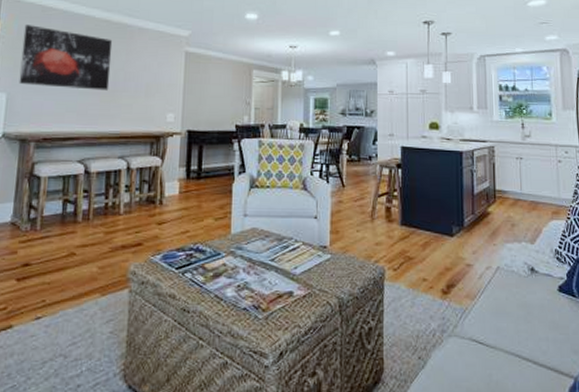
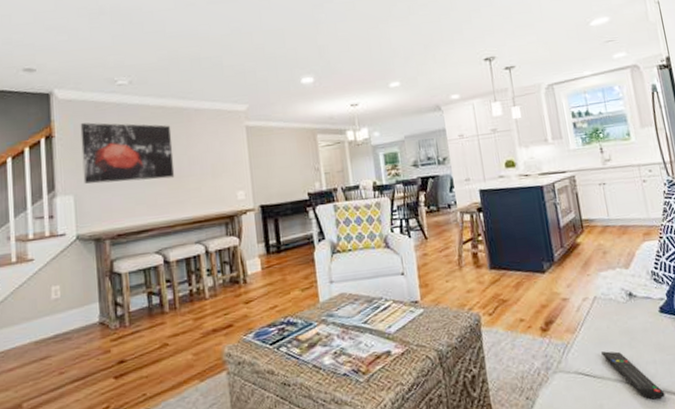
remote control: none [497,322,553,376] -> present [601,351,666,400]

